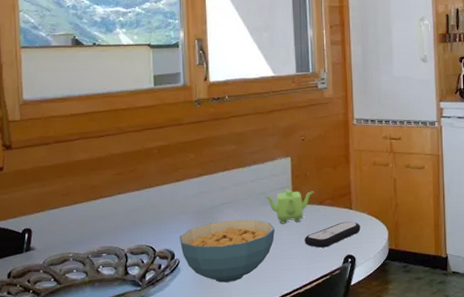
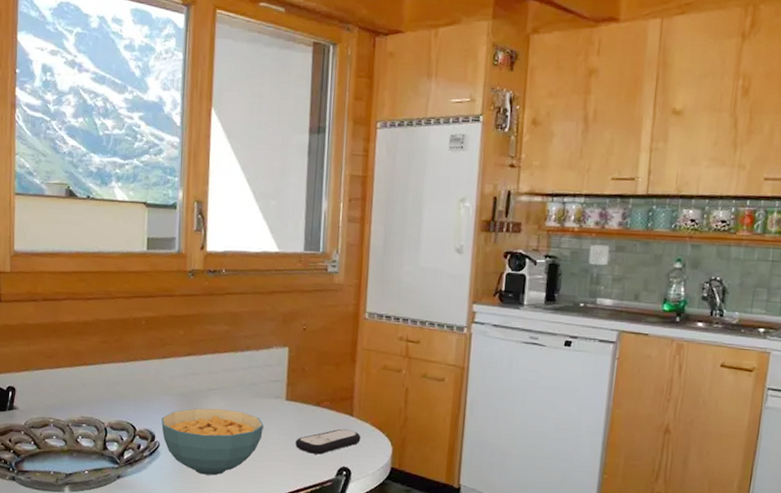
teapot: present [264,188,314,224] -> none [255,381,312,422]

